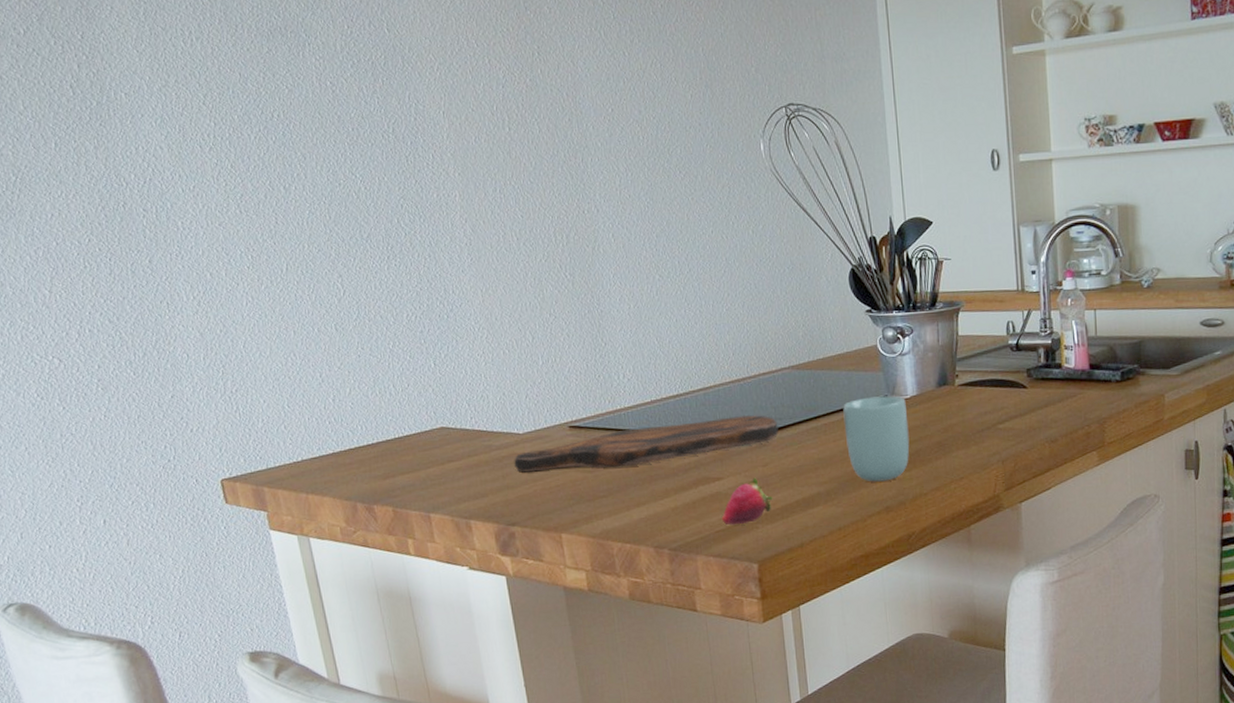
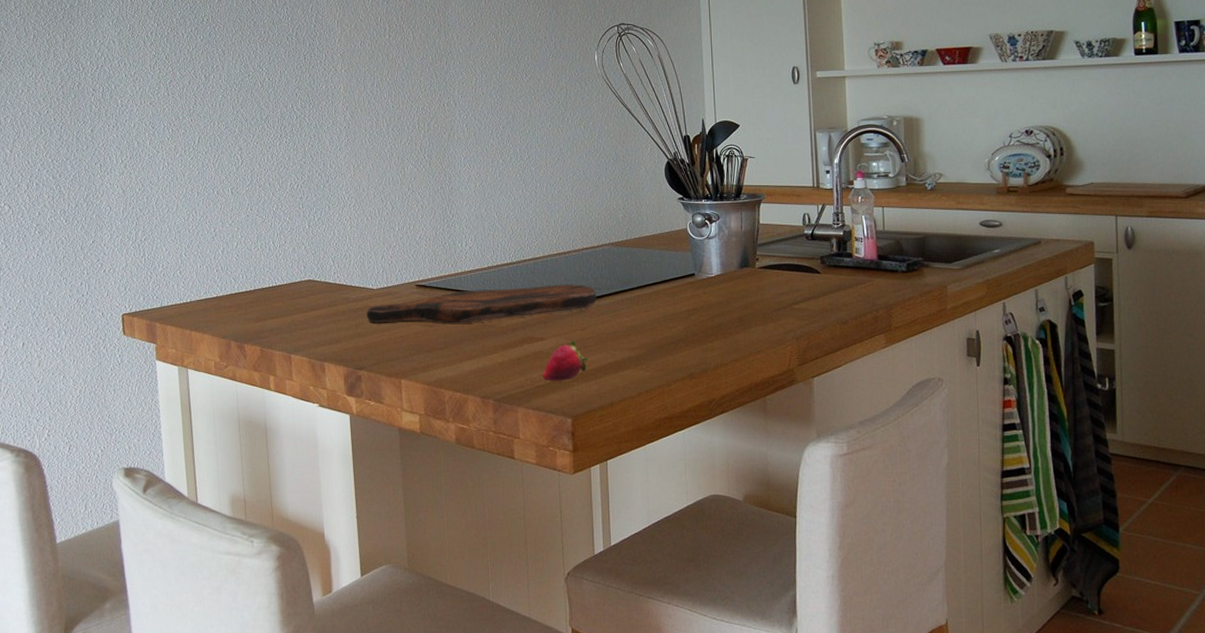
cup: present [843,396,910,482] -> none [655,274,713,350]

